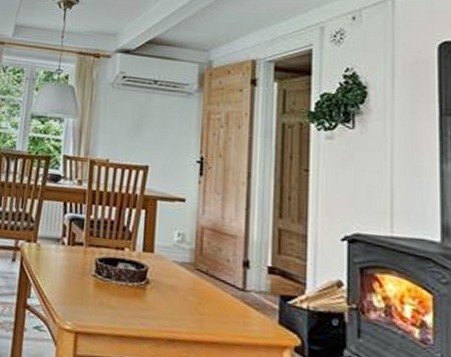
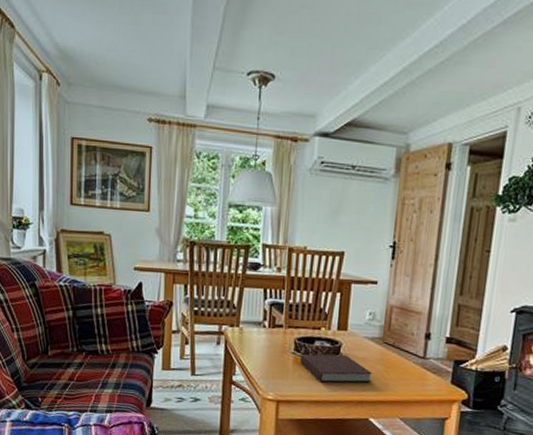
notebook: none [101,277,184,317] -> present [299,354,372,383]

